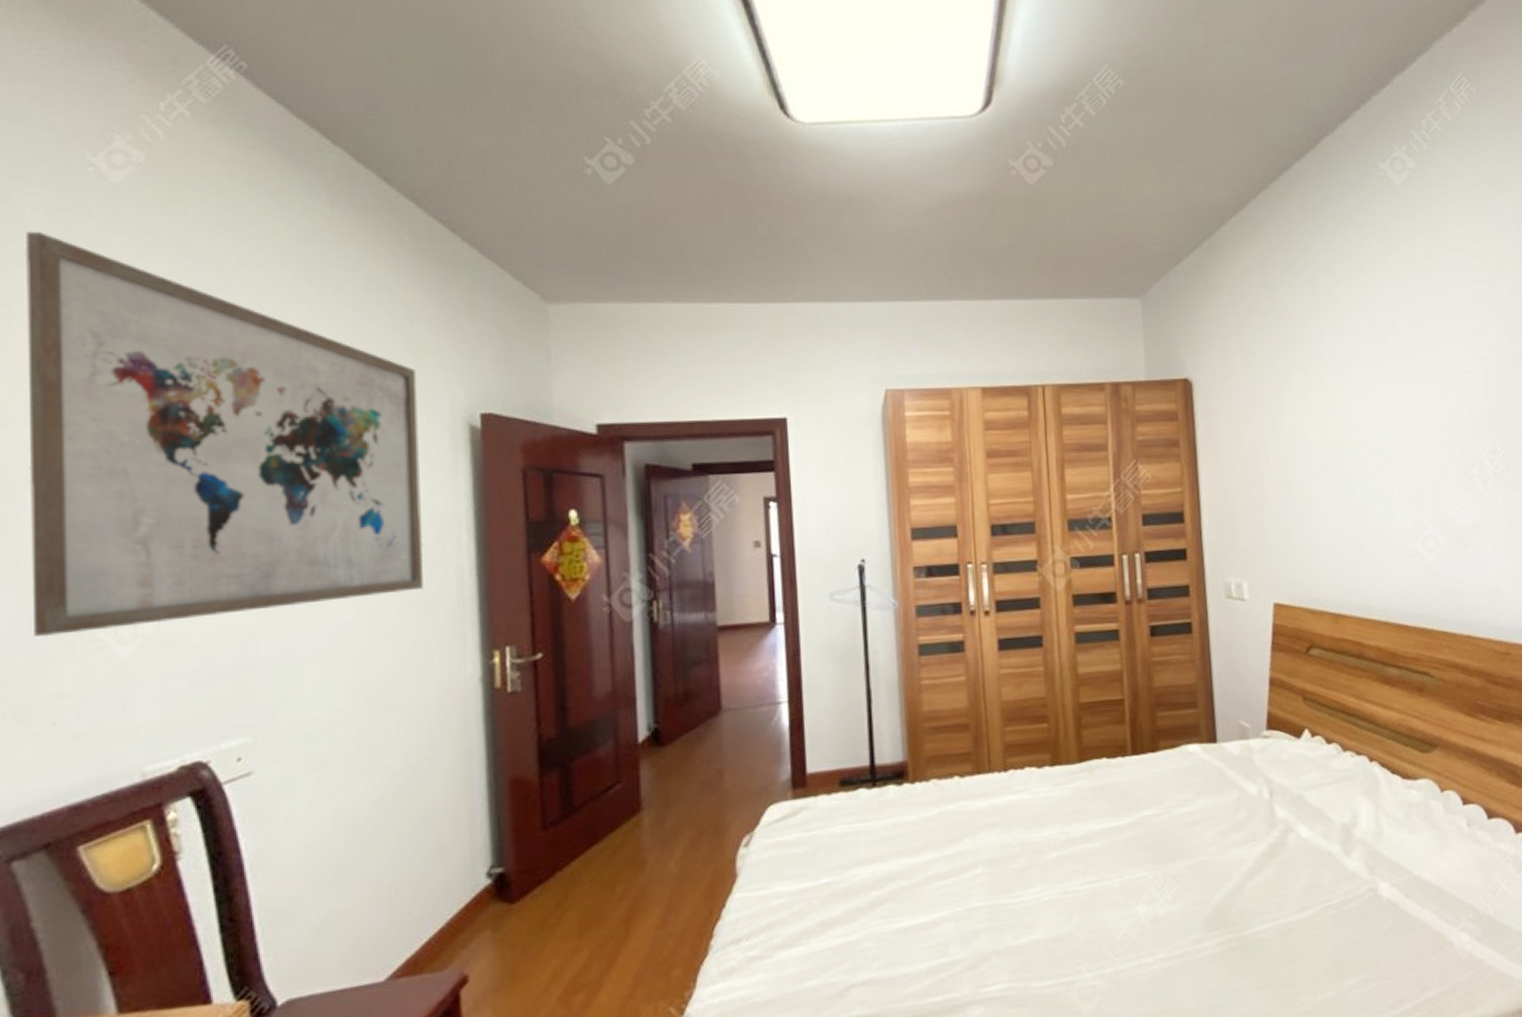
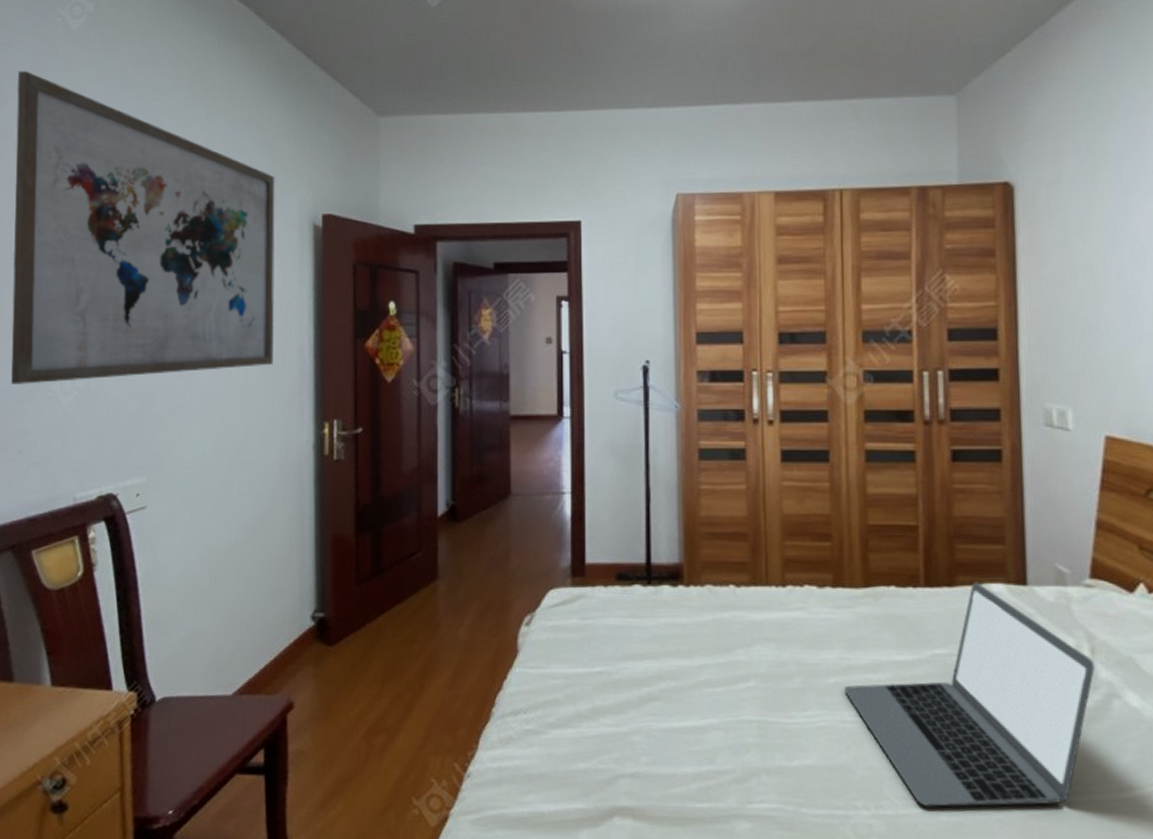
laptop: none [1065,745,1273,959] -> present [844,582,1095,807]

